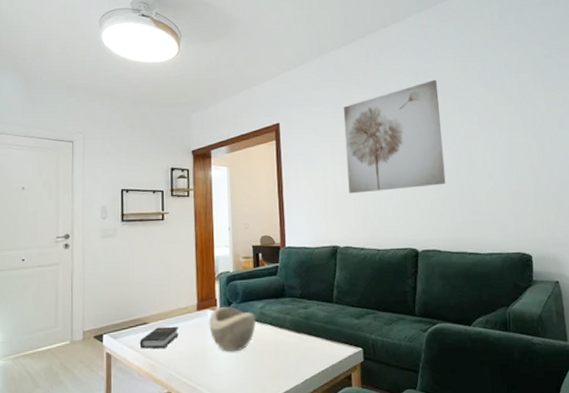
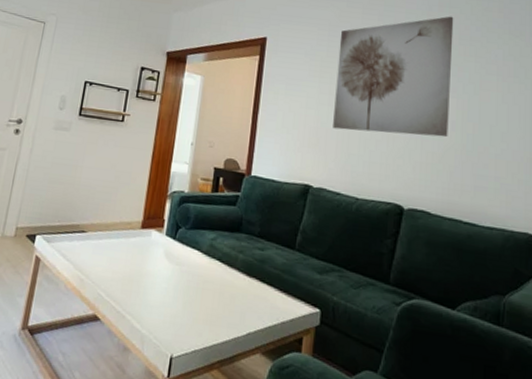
hardback book: present [139,326,179,349] -> none [72,238,118,264]
decorative bowl: present [209,306,256,352] -> none [150,228,205,284]

